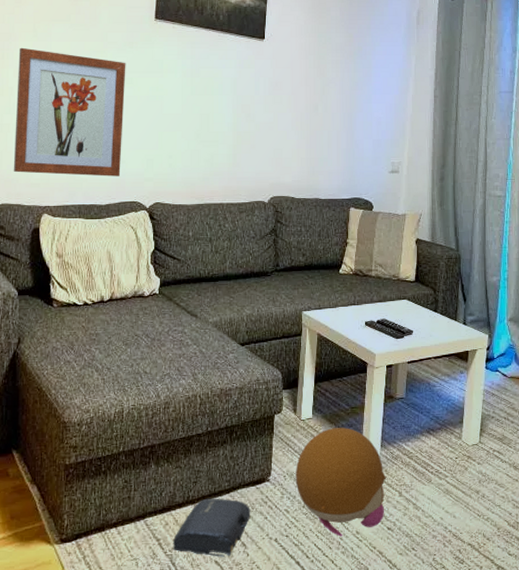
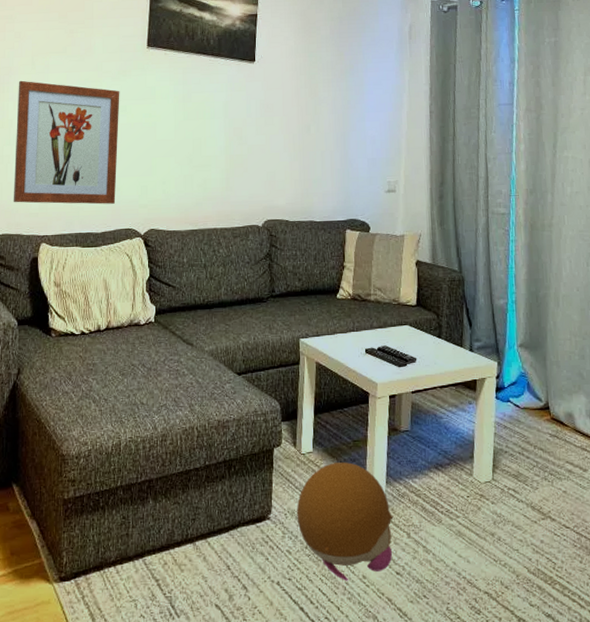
bag: present [172,498,251,557] -> none [171,536,251,600]

